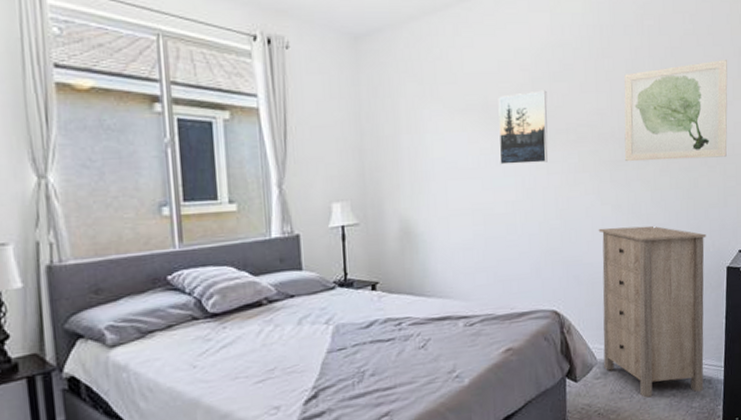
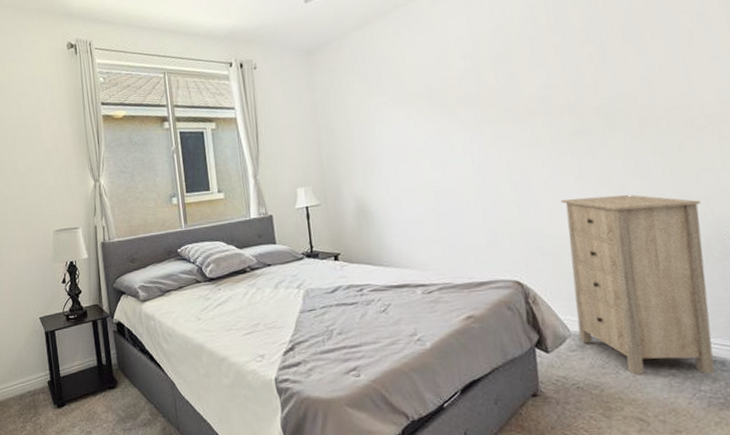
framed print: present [498,90,548,165] -> none [441,72,497,145]
wall art: present [624,59,728,162] -> none [578,11,721,132]

